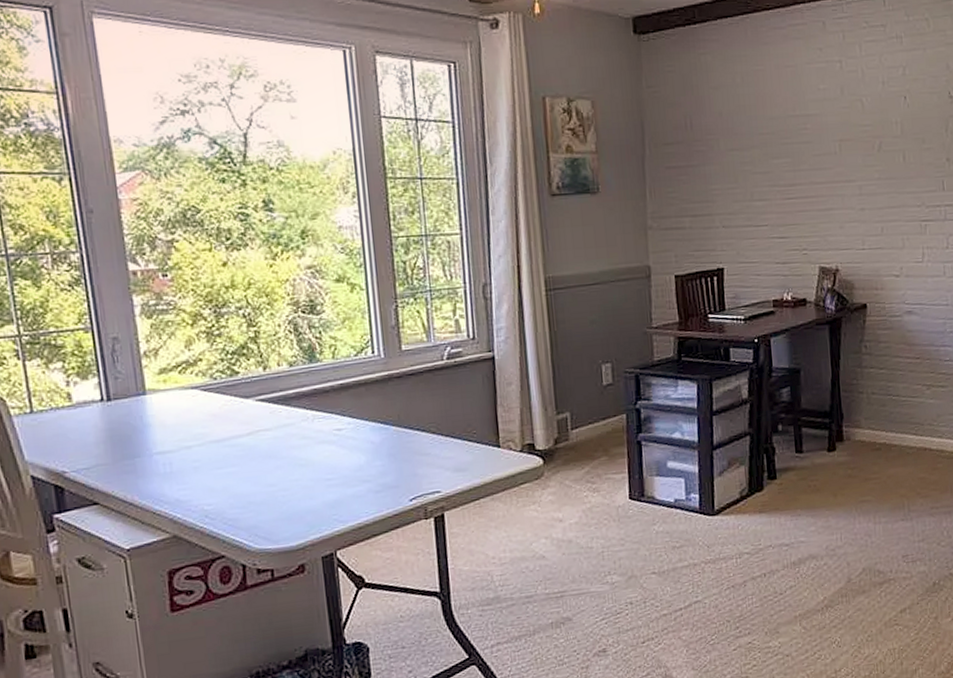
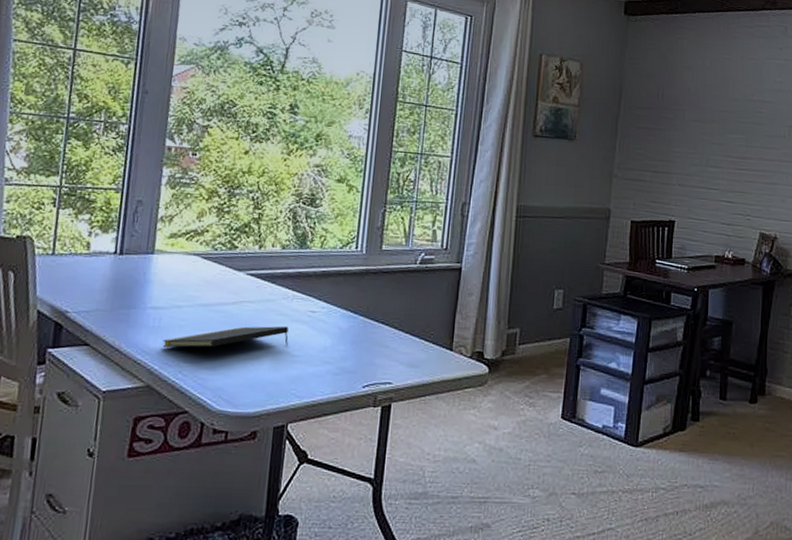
notepad: none [179,449,319,493] -> present [162,326,289,348]

